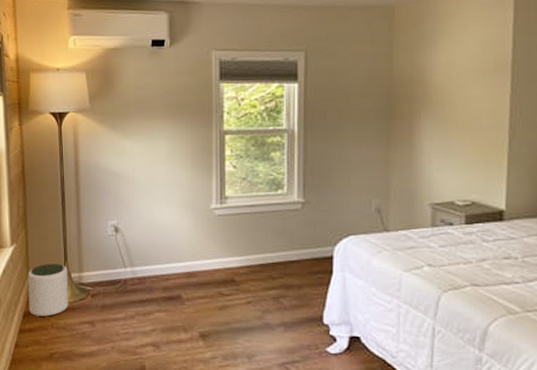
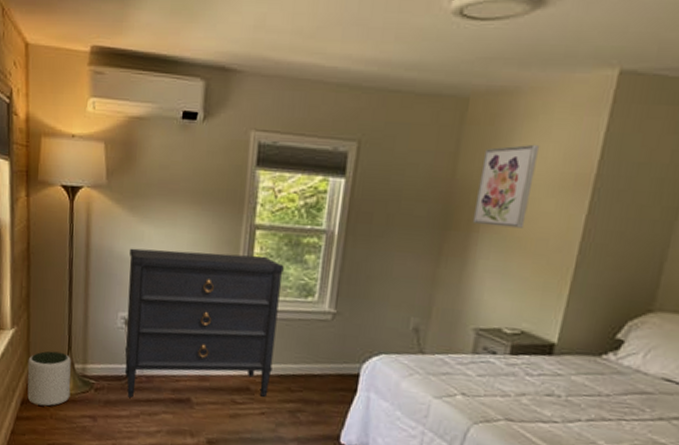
dresser: none [115,157,253,300] -> present [124,248,284,398]
wall art: none [413,39,461,112] -> present [472,144,540,228]

